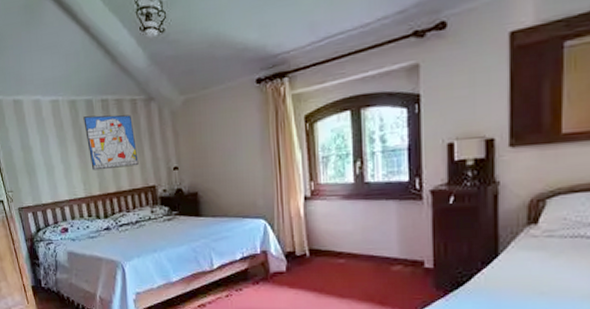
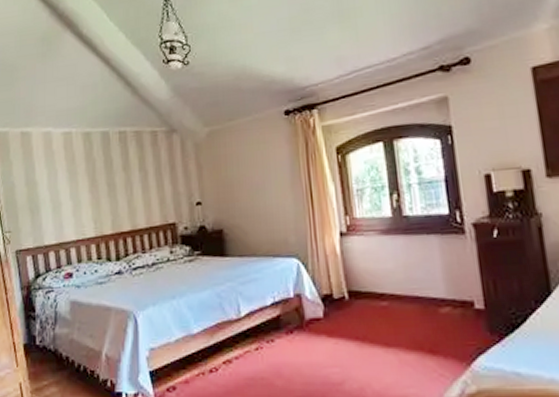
wall art: present [83,114,139,171] -> none [98,147,158,207]

